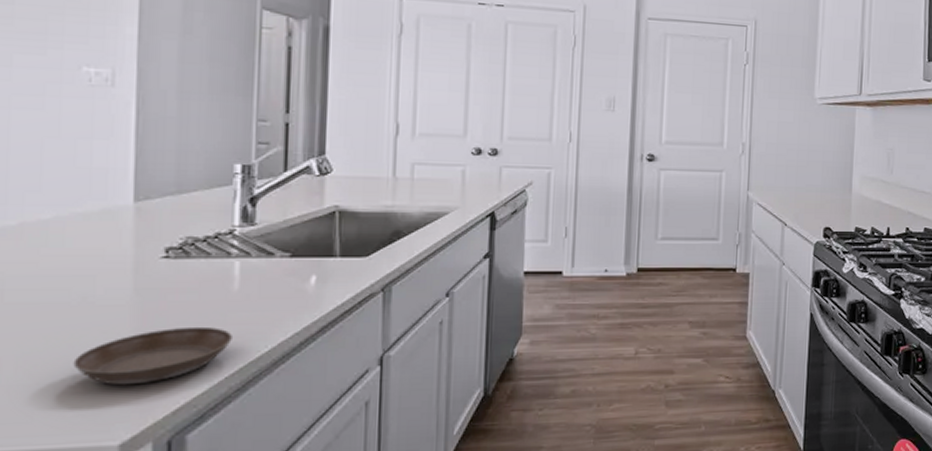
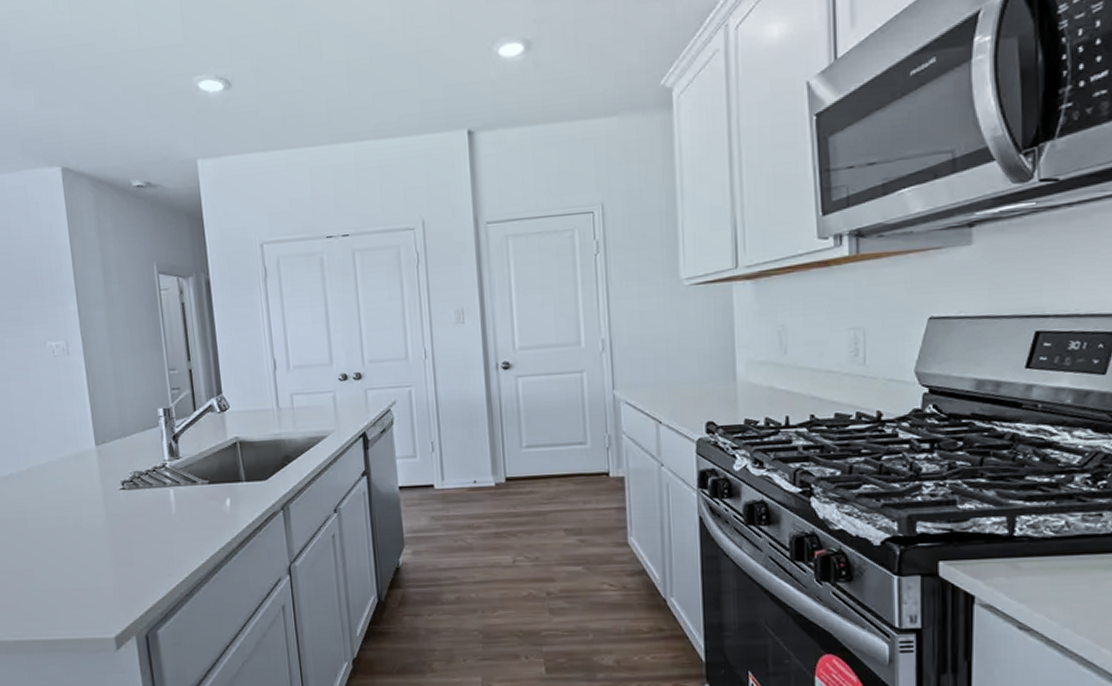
saucer: present [73,326,232,386] -> none [76,543,177,591]

